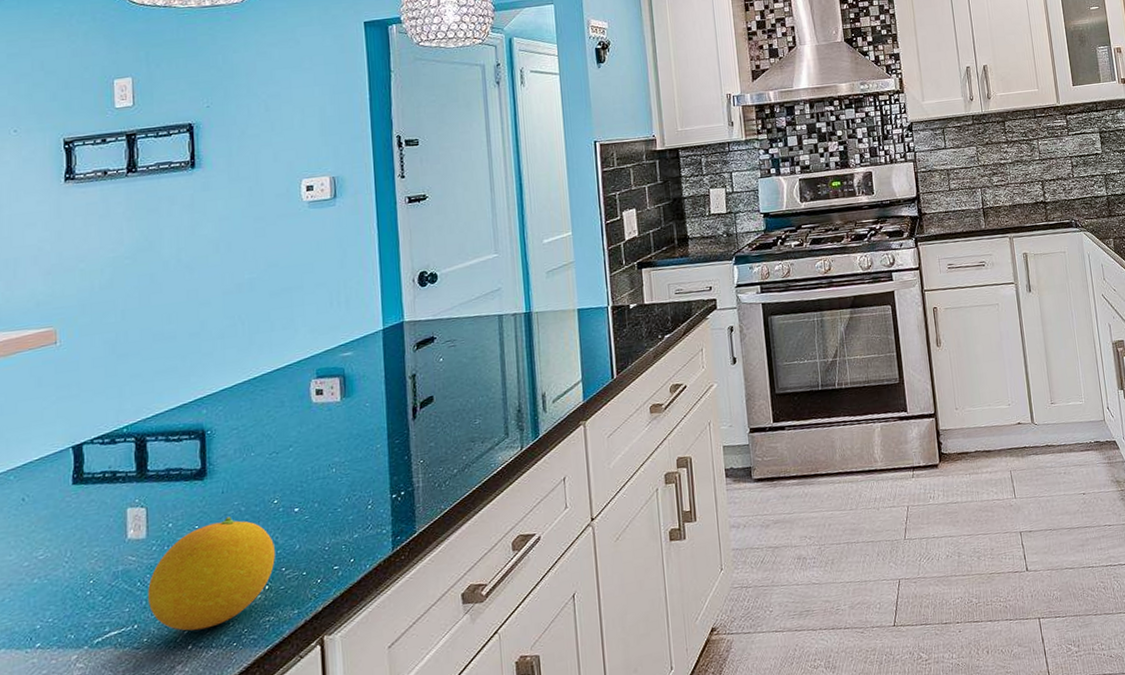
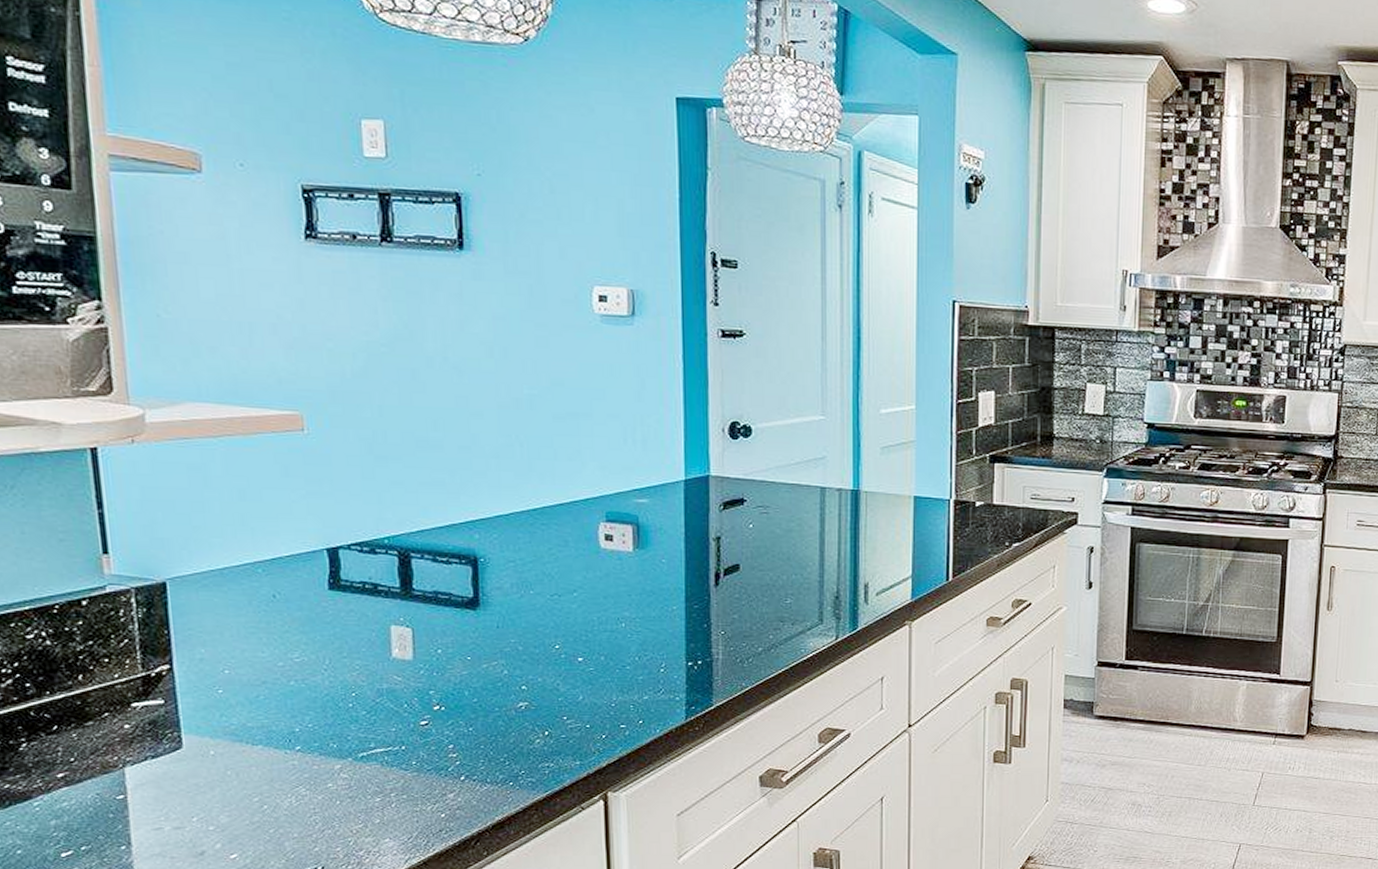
fruit: present [148,516,275,631] -> none [416,653,556,763]

